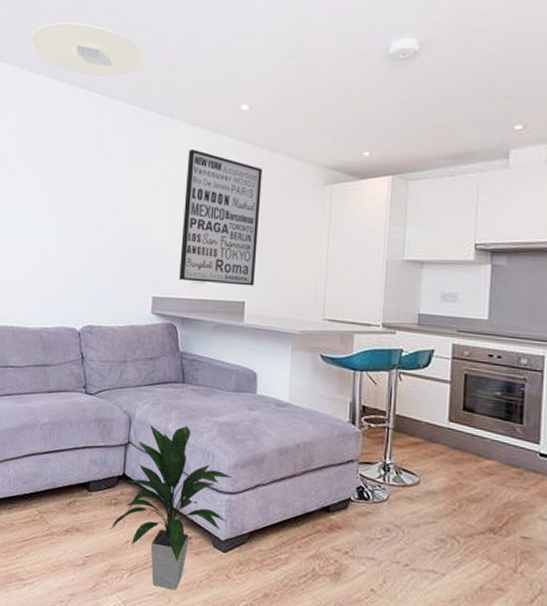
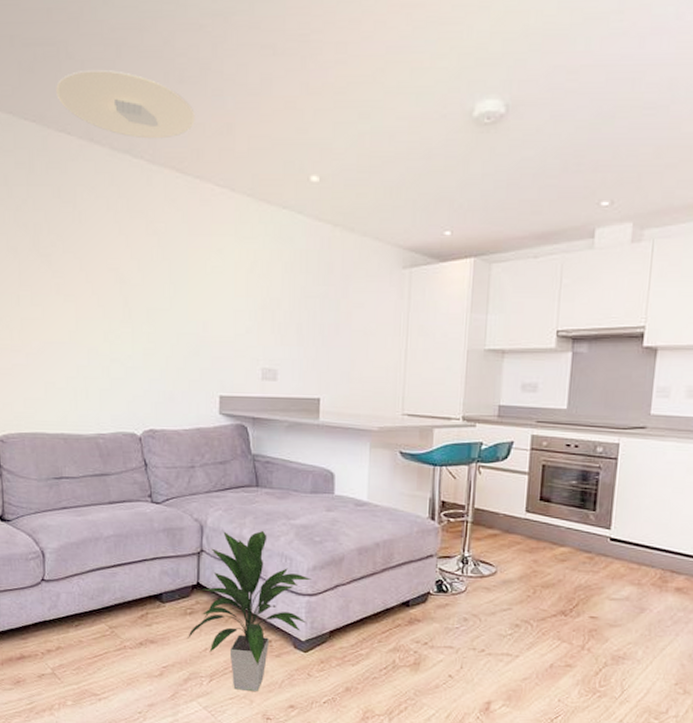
wall art: present [179,148,262,286] -> none [248,227,336,381]

